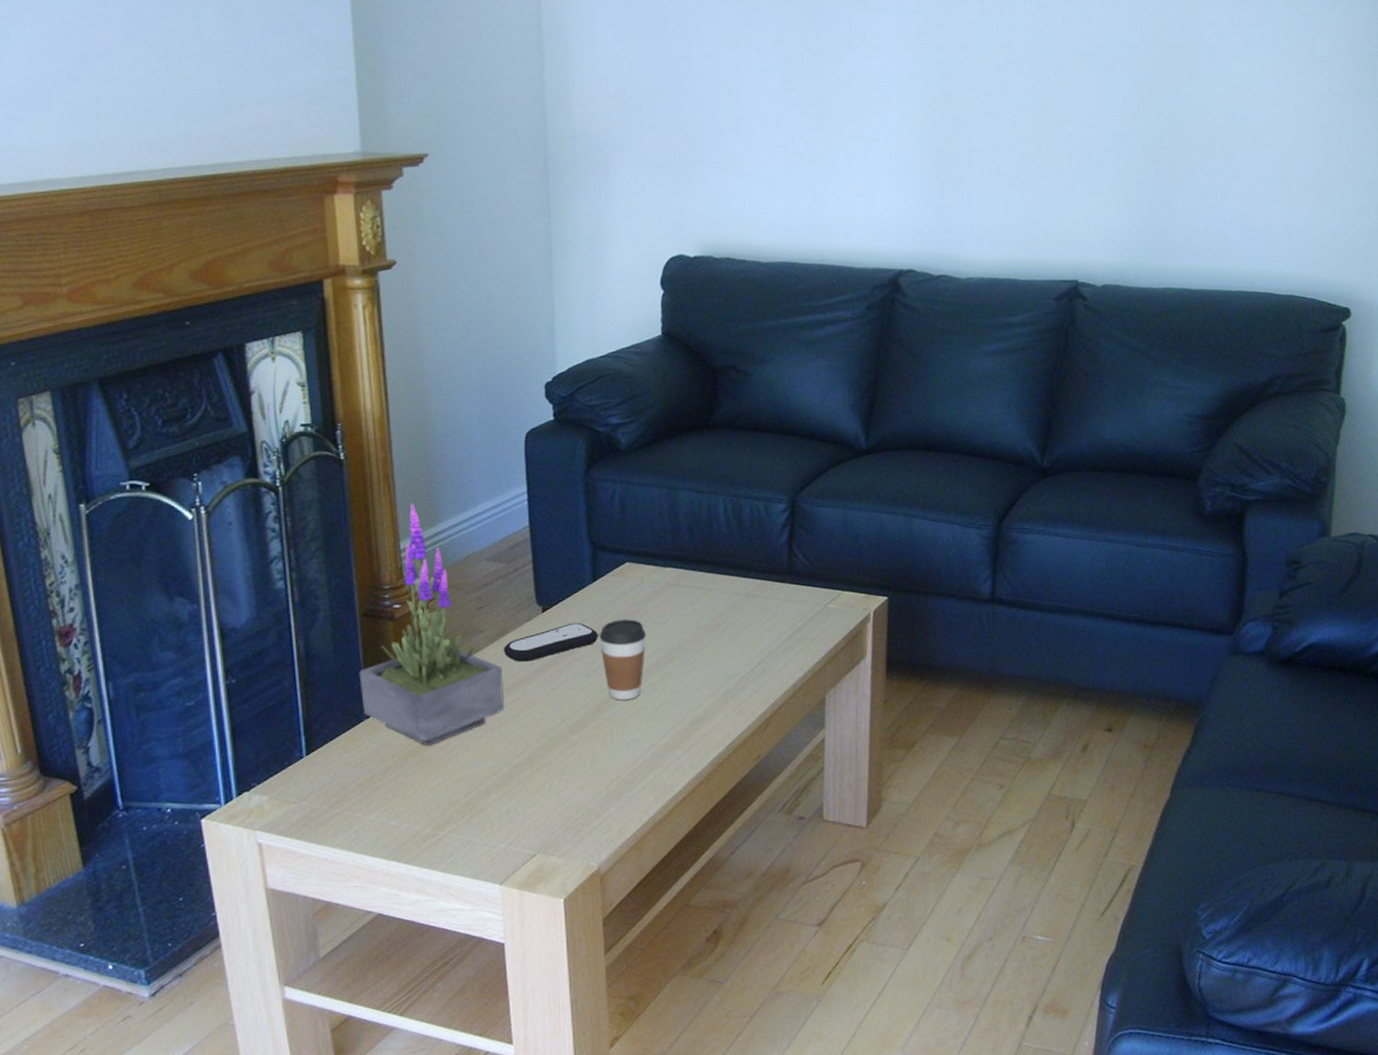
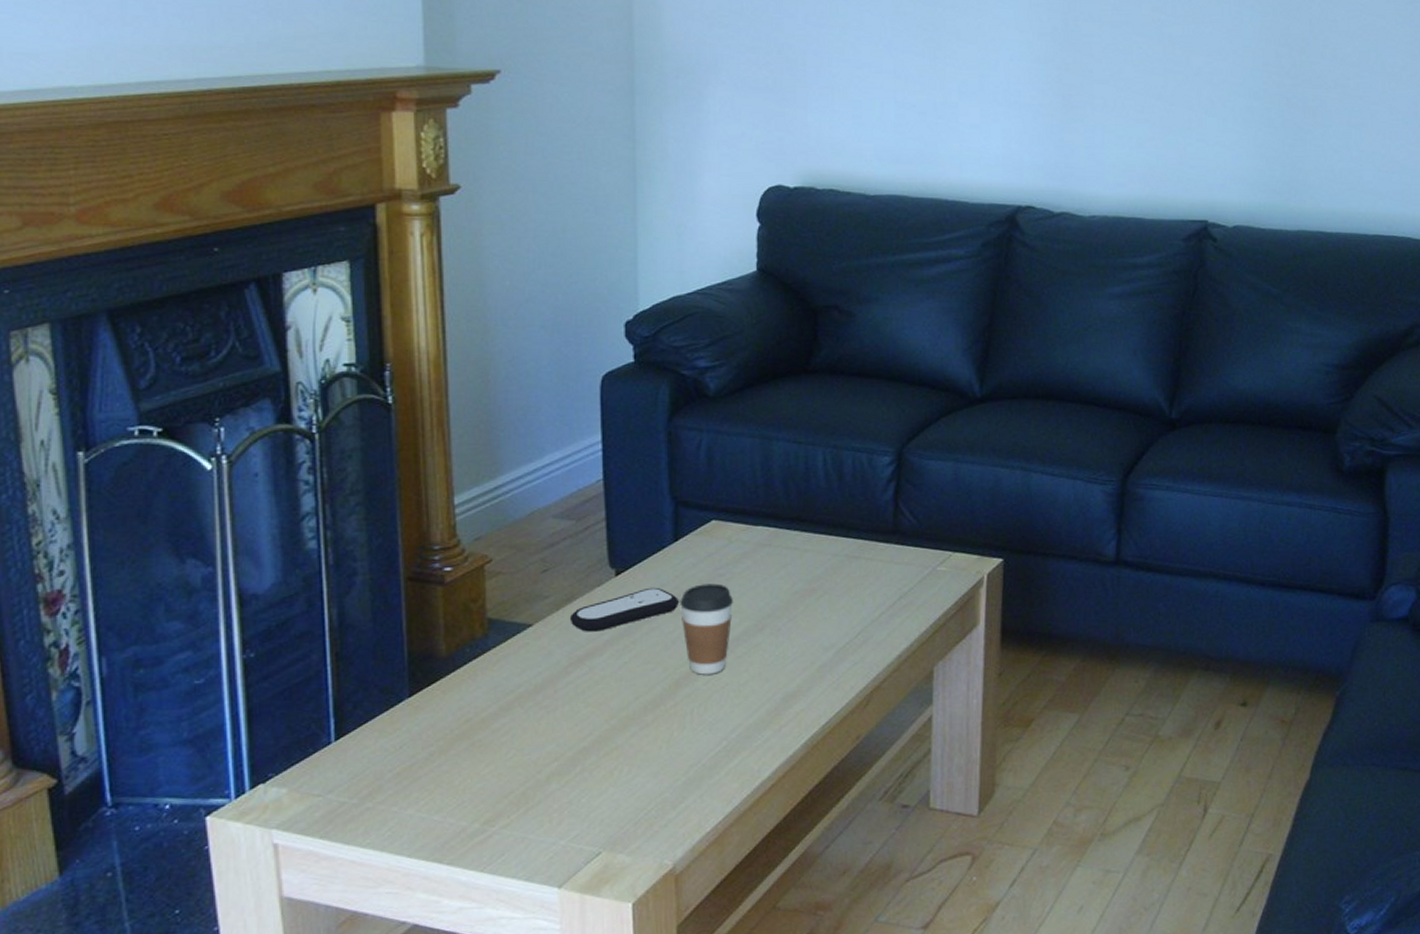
potted plant: present [359,503,504,745] -> none [401,453,569,728]

